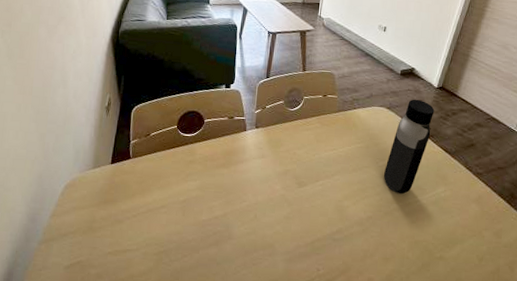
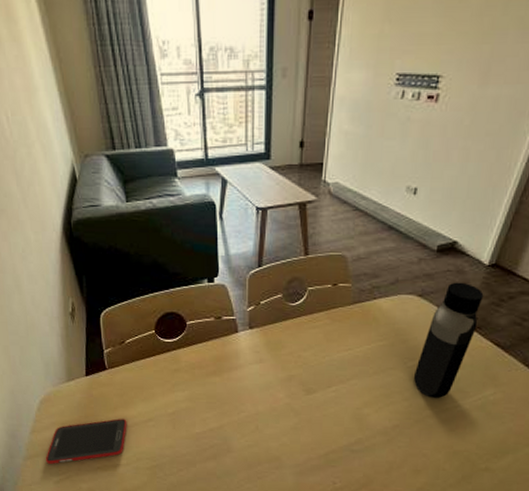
cell phone: none [59,205,142,249] -> present [45,419,127,464]

